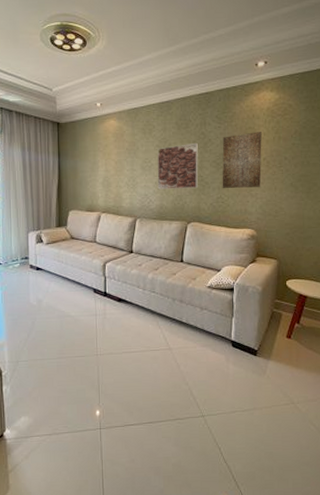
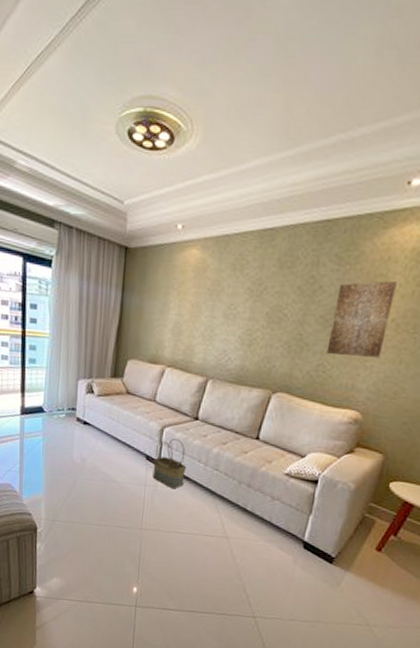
basket: none [101,270,129,315] -> present [152,438,187,489]
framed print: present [157,142,198,190] -> none [240,288,304,350]

